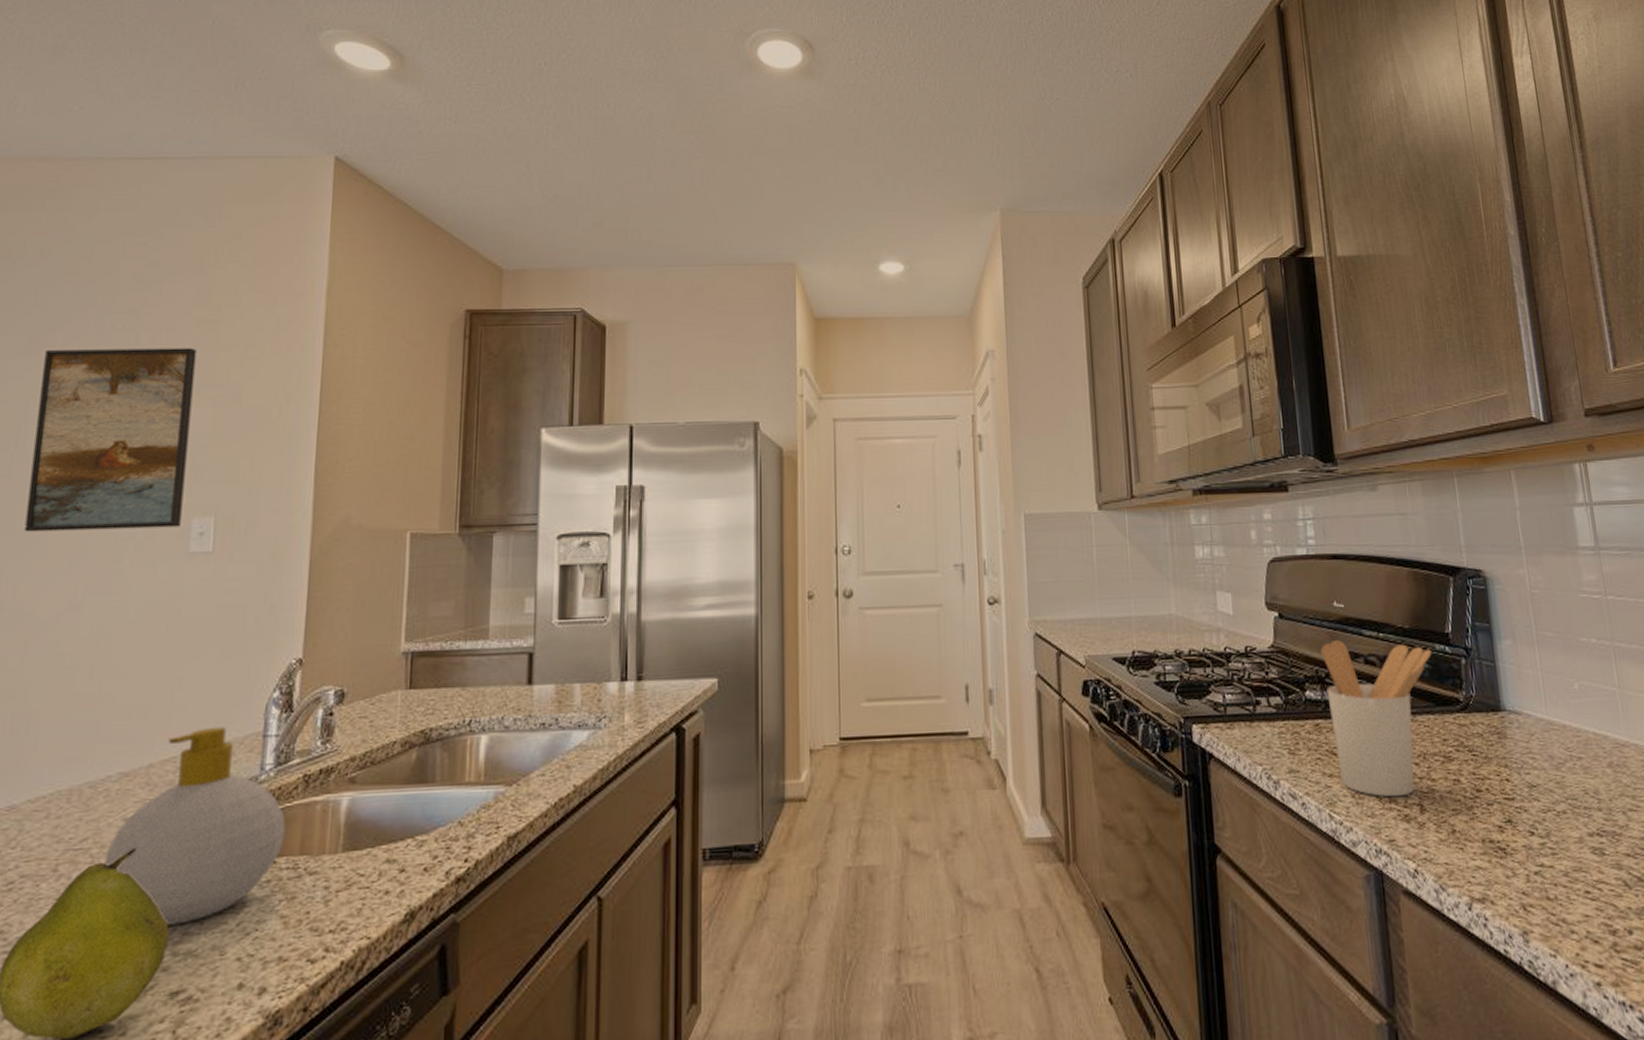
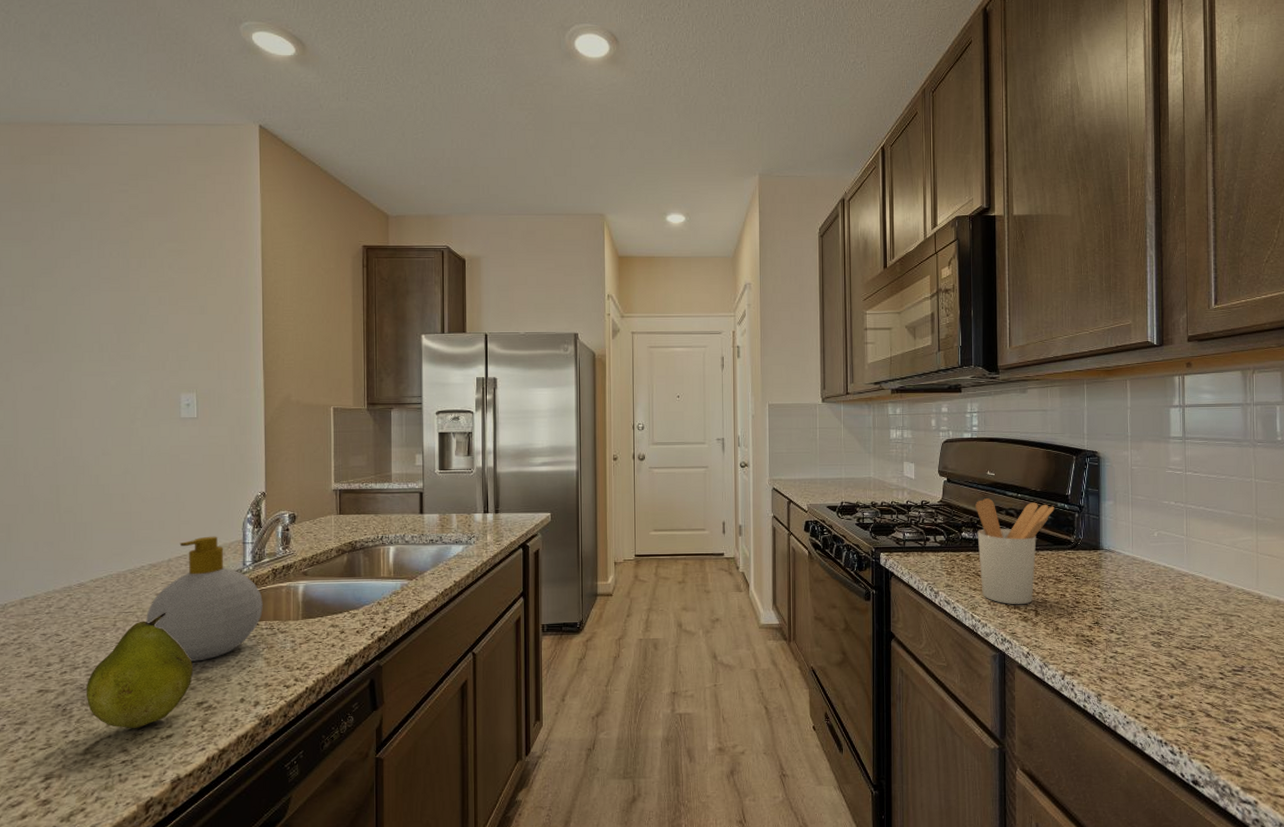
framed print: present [24,347,197,532] -> none [65,270,173,401]

